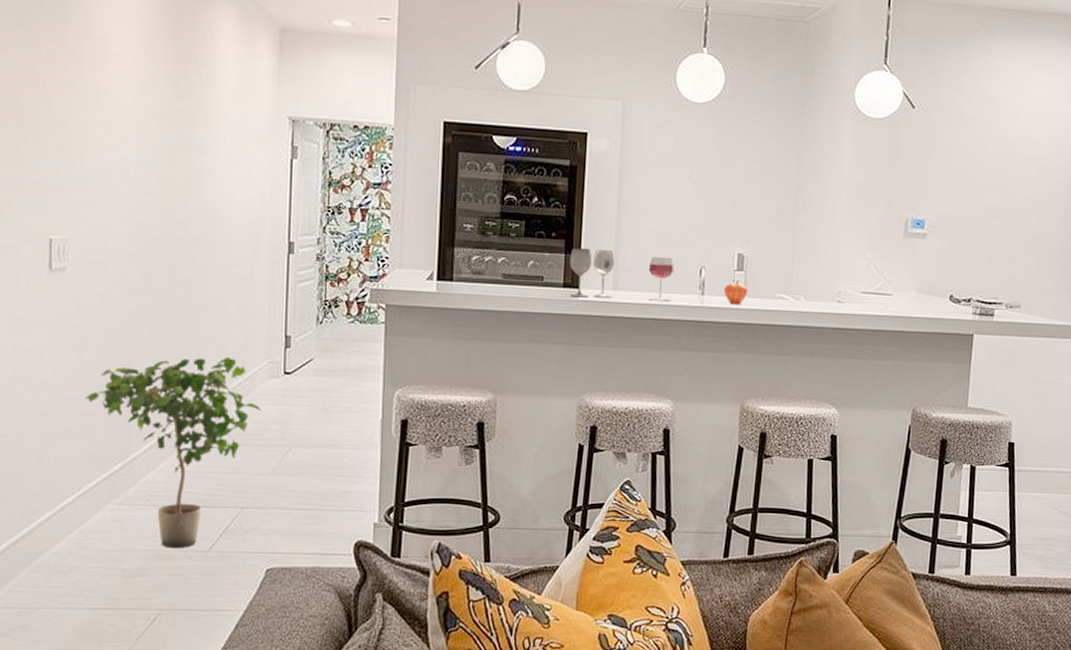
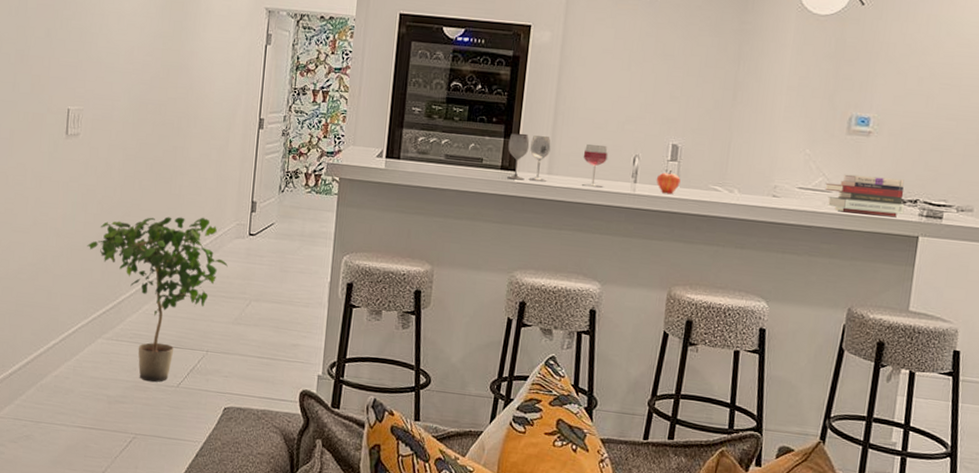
books: none [886,276,960,317] -> present [825,174,905,217]

